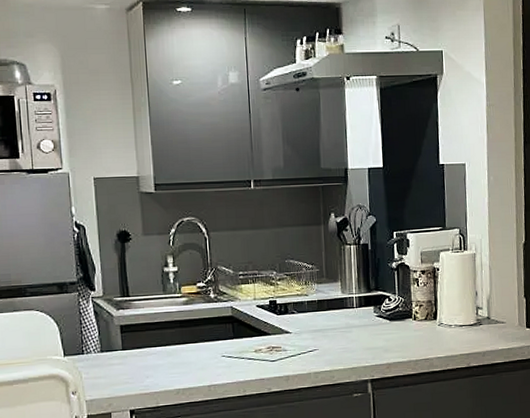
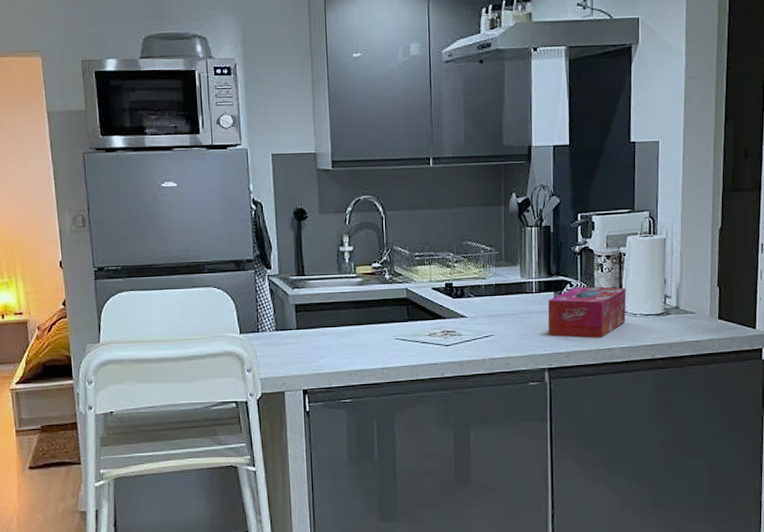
tissue box: none [368,300,442,350] -> present [547,286,627,338]

